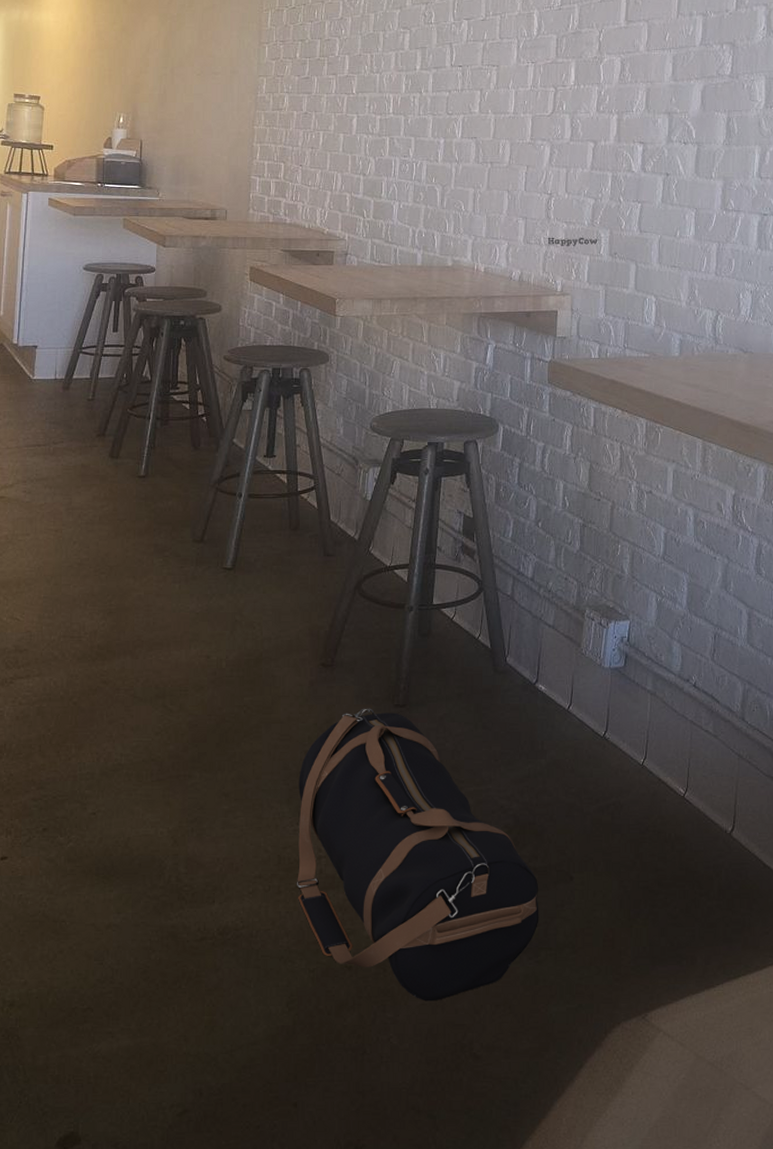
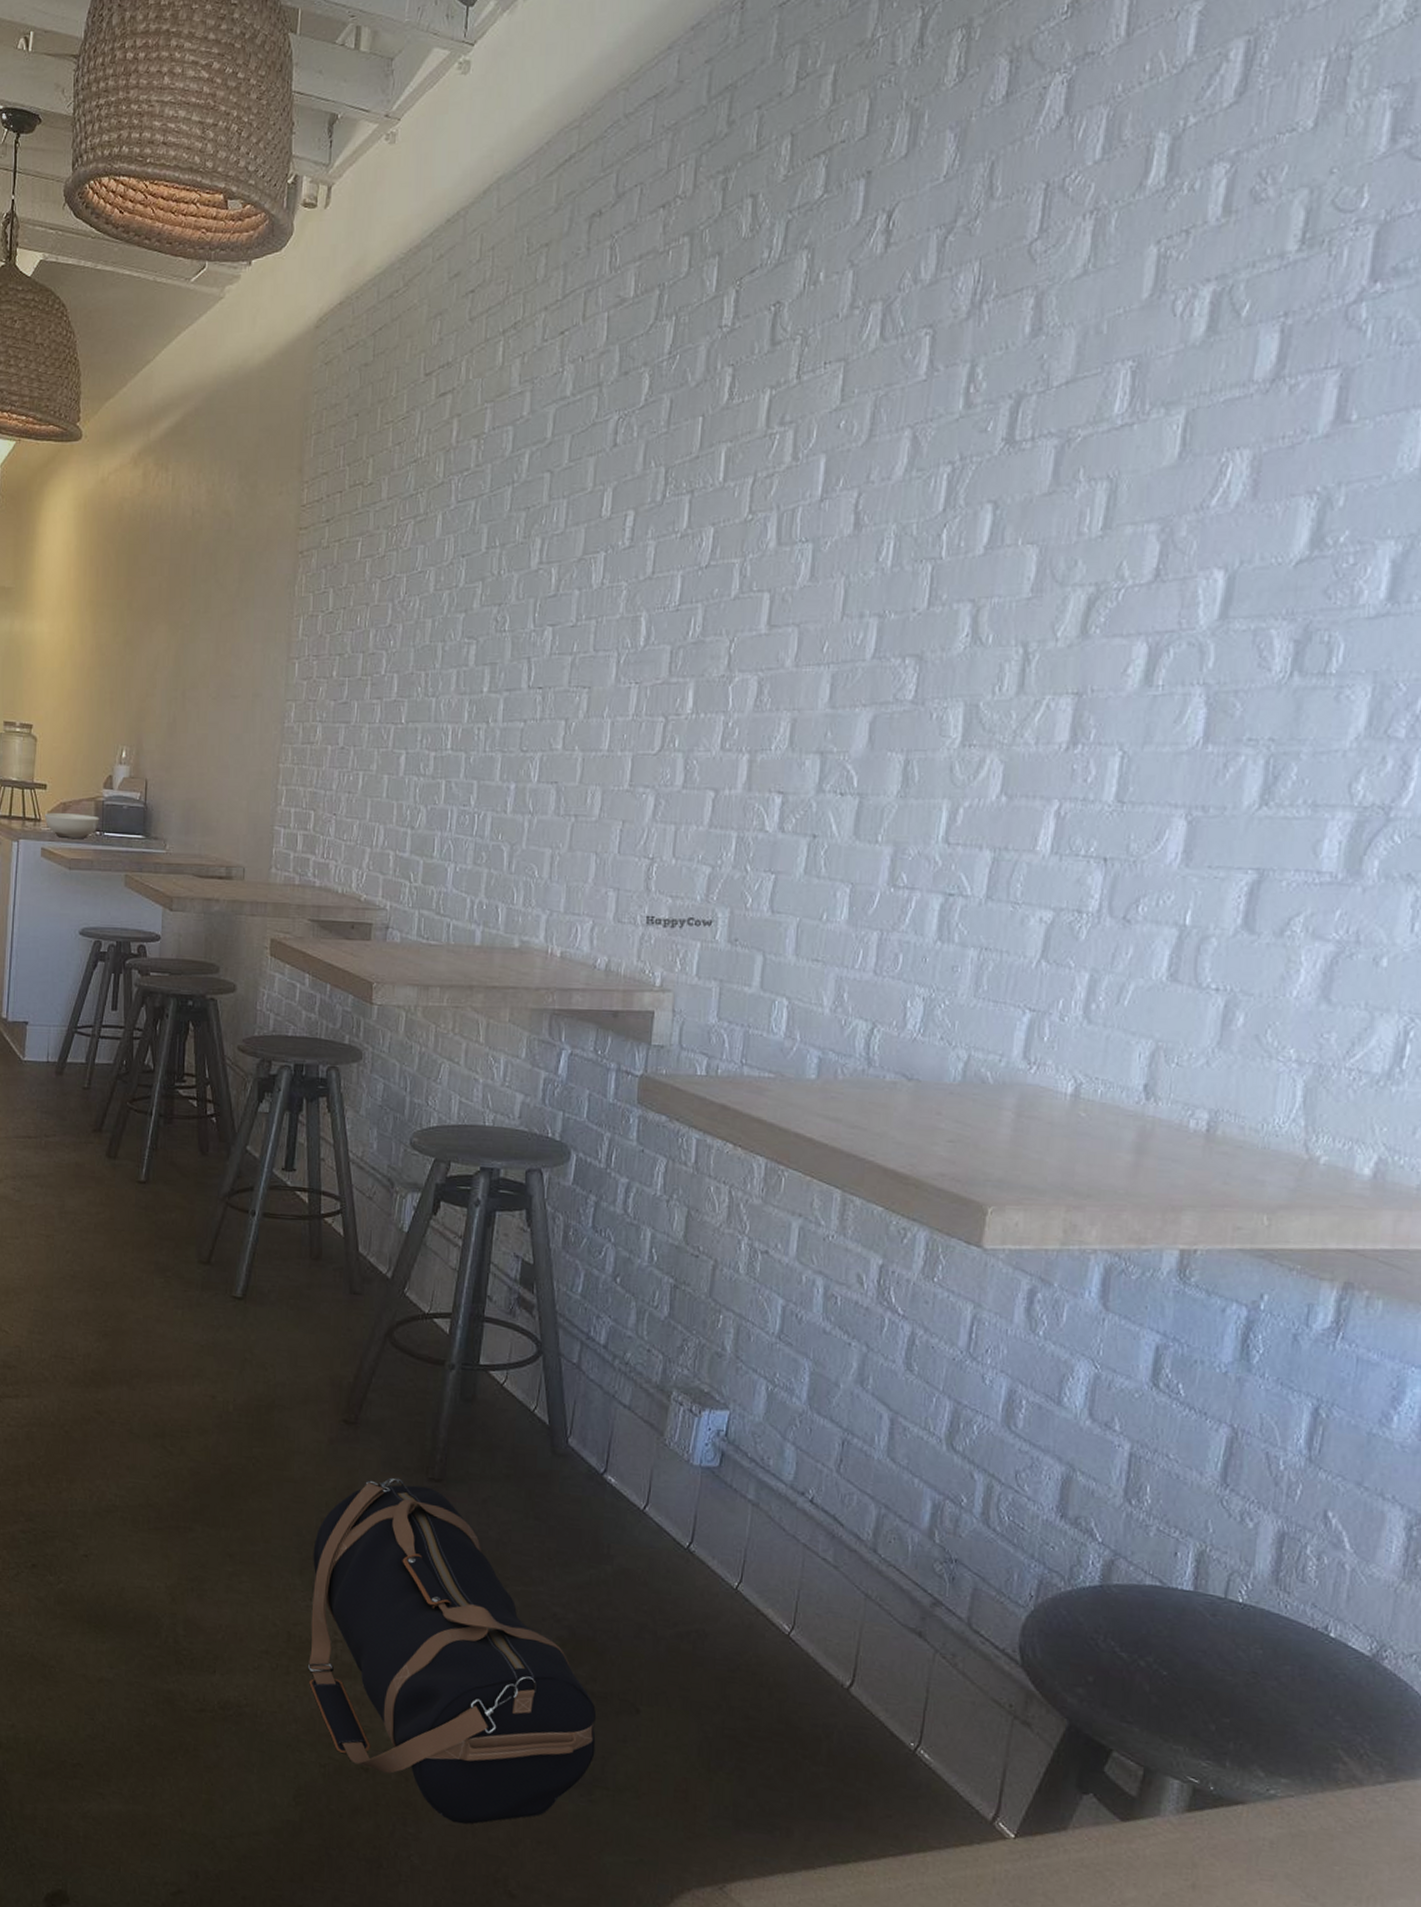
bowl: none [51,169,101,189] -> present [44,813,100,838]

